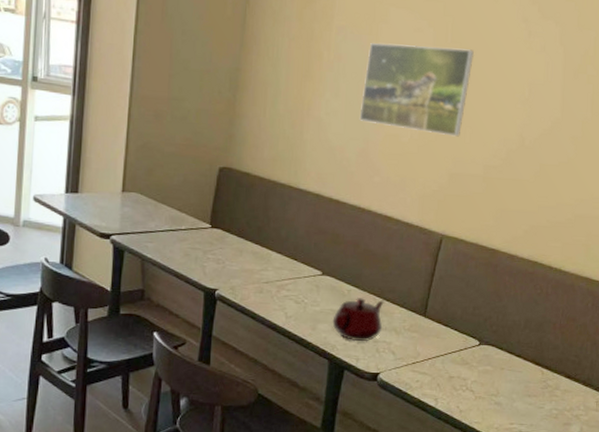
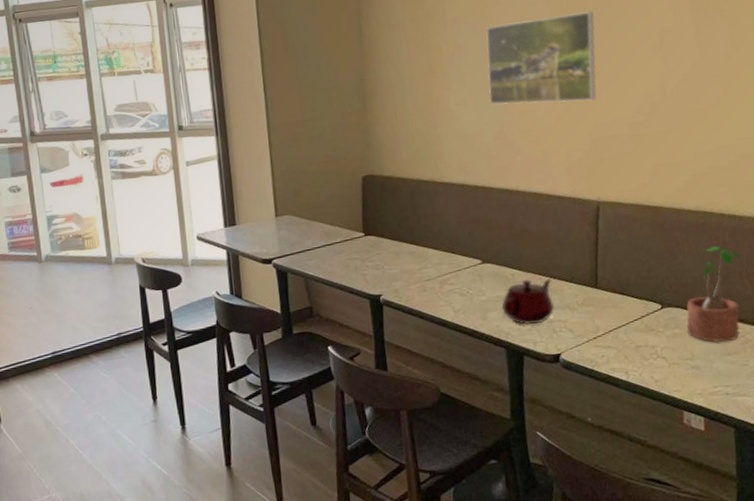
potted plant: none [497,295,559,385] -> present [687,245,743,343]

